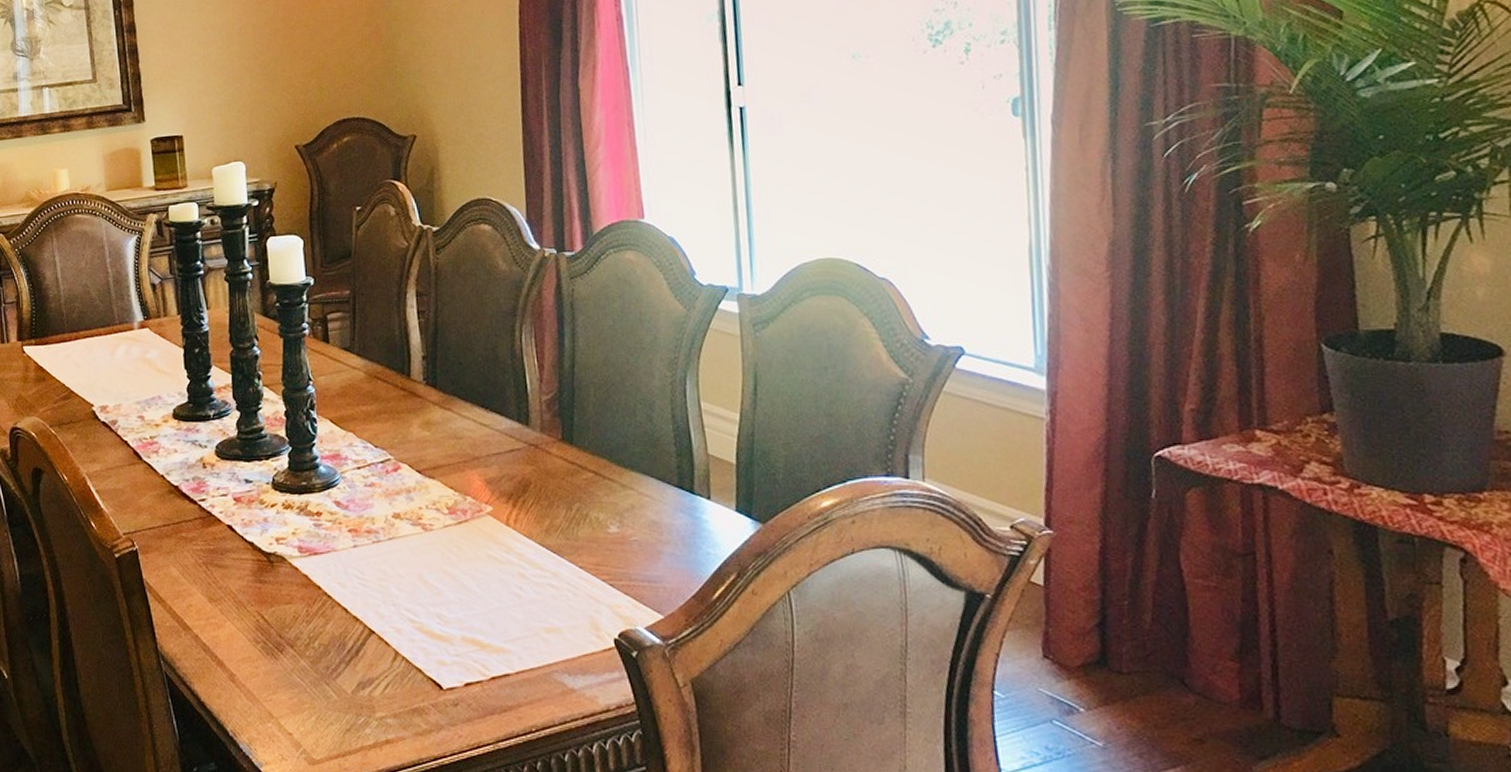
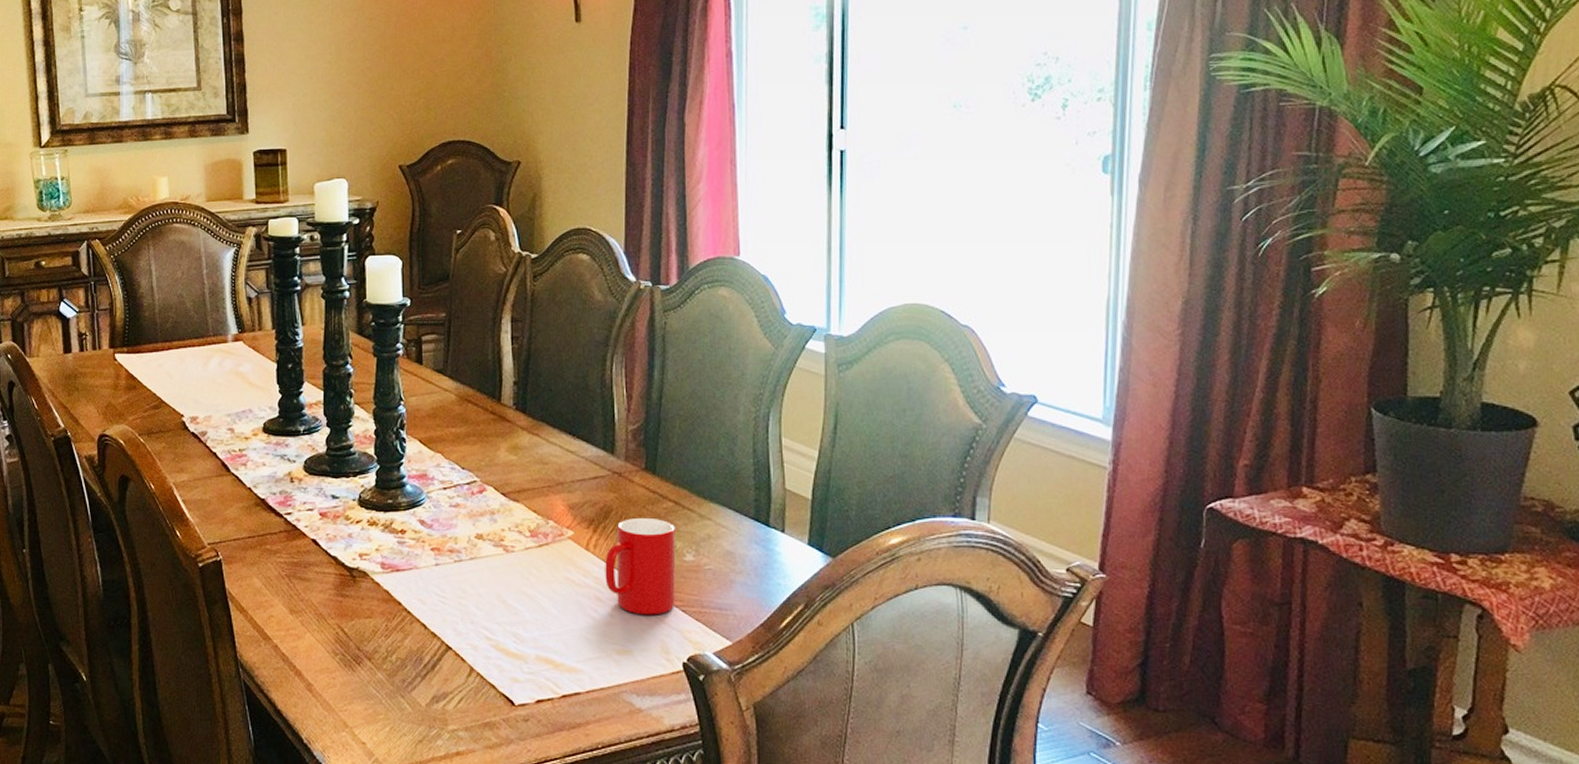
cup: none [526,489,602,591] -> present [605,517,676,615]

